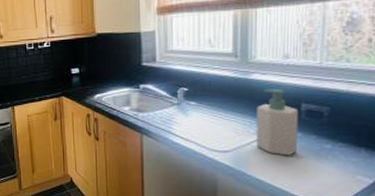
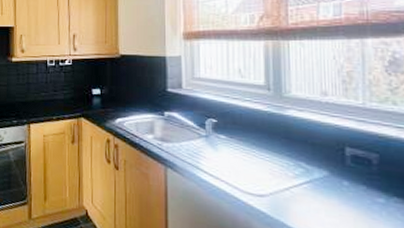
soap bottle: present [256,88,299,156] -> none [295,127,345,208]

